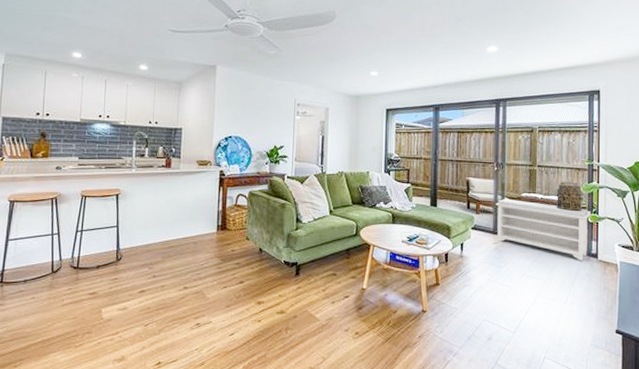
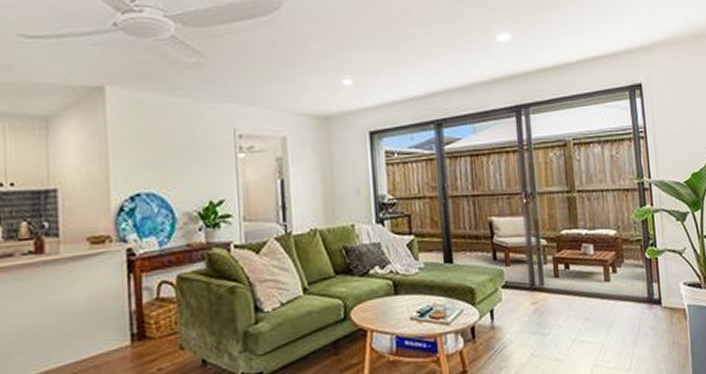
bench: present [495,198,591,261] -> none [529,240,649,312]
decorative urn: present [556,181,583,212] -> none [603,207,637,248]

